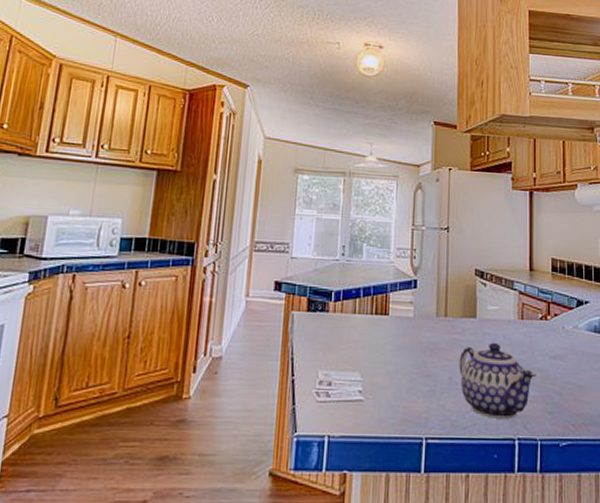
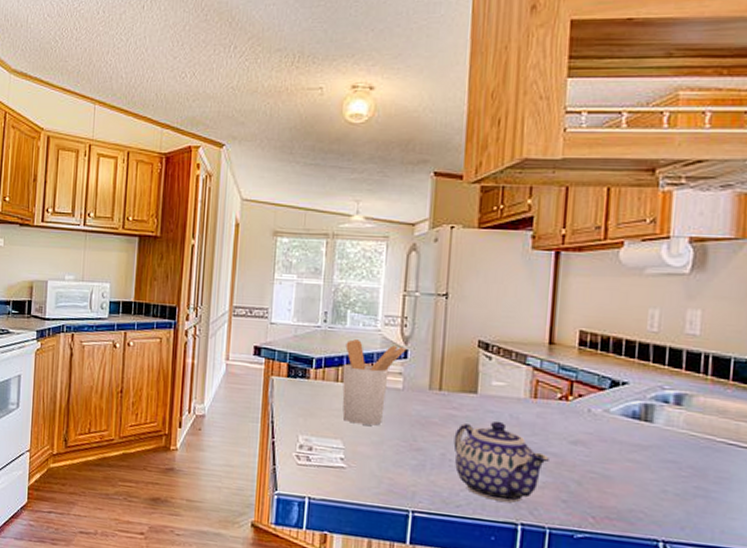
utensil holder: none [359,271,416,355] -> present [342,339,407,426]

